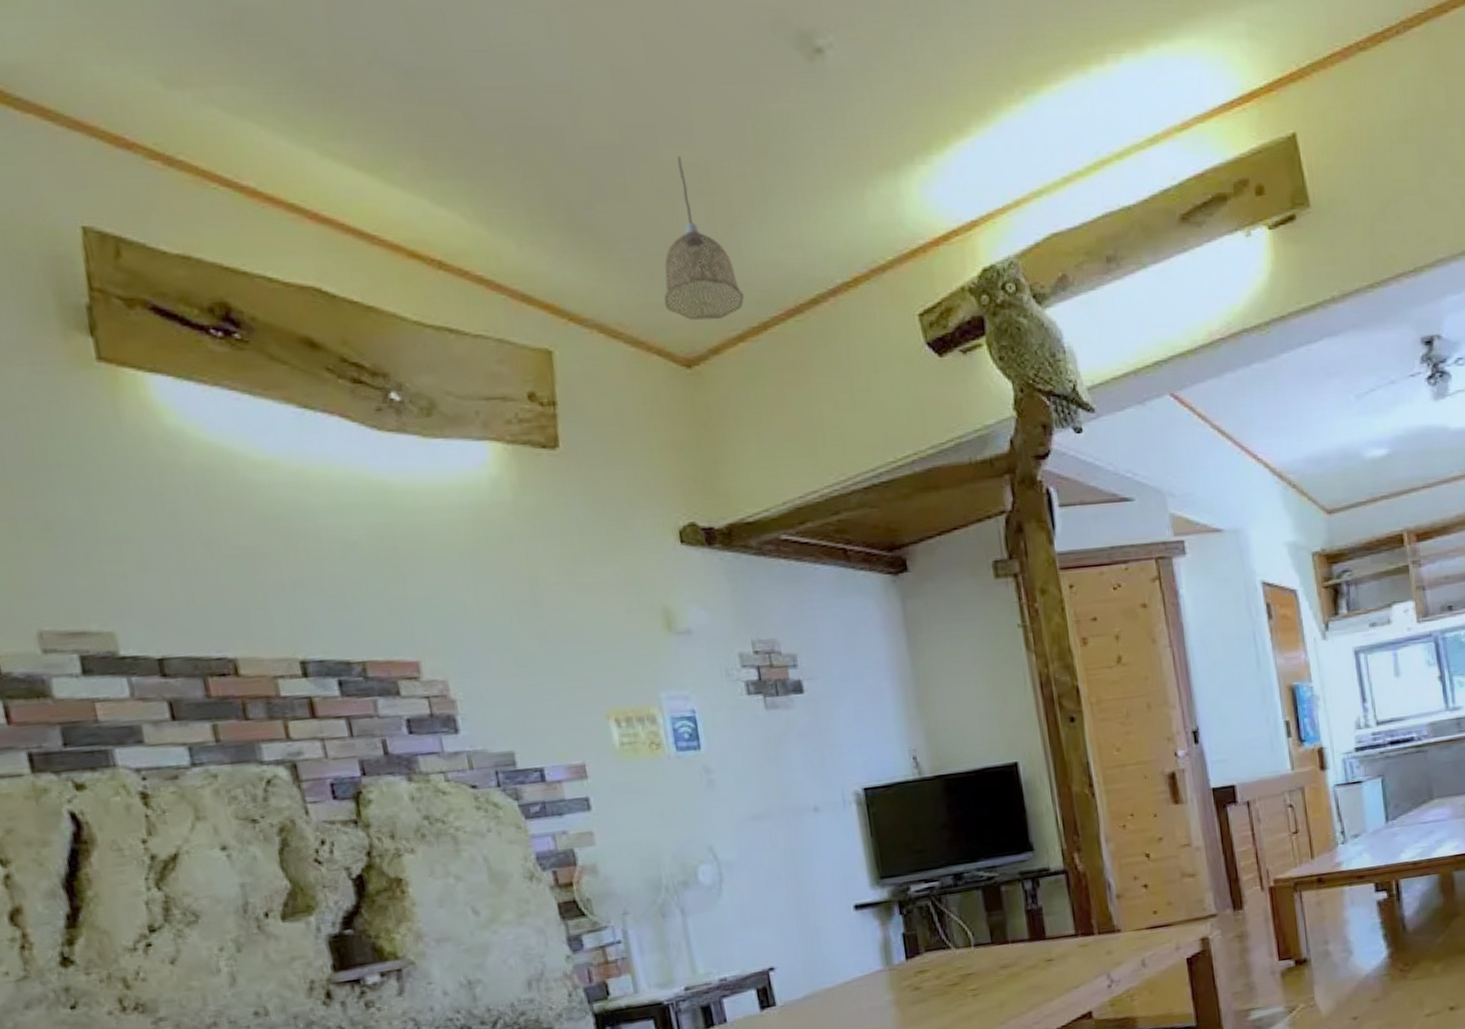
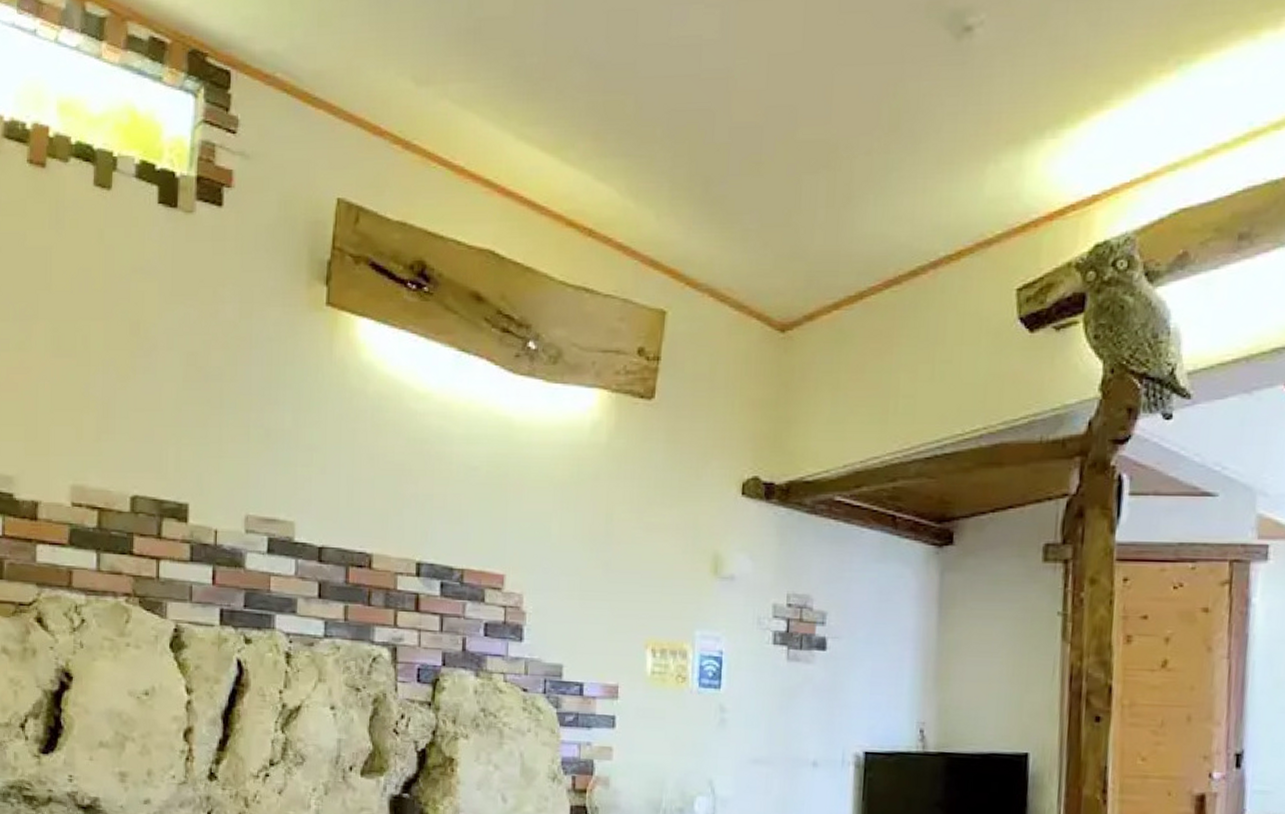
pendant lamp: present [664,156,744,320] -> none [772,134,847,287]

